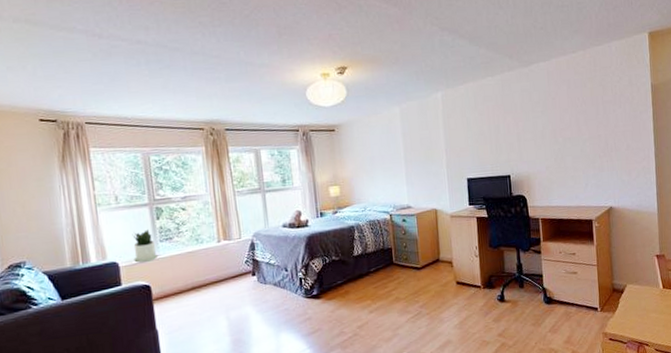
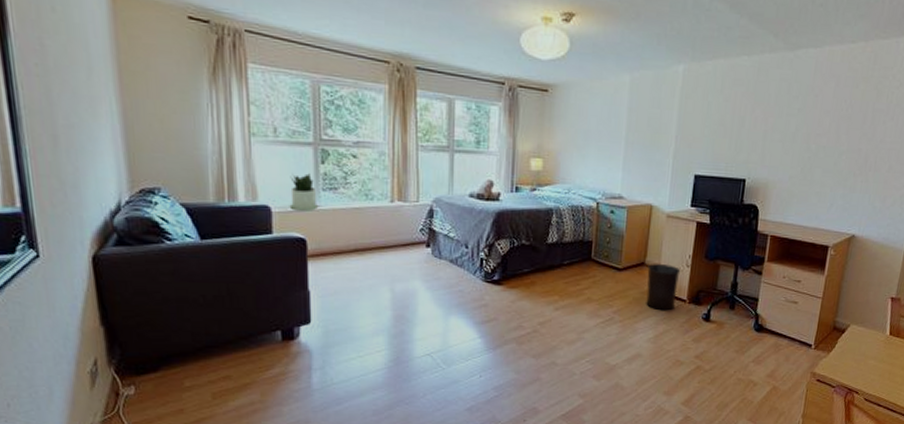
waste bin: none [442,257,472,299] -> present [646,264,681,311]

